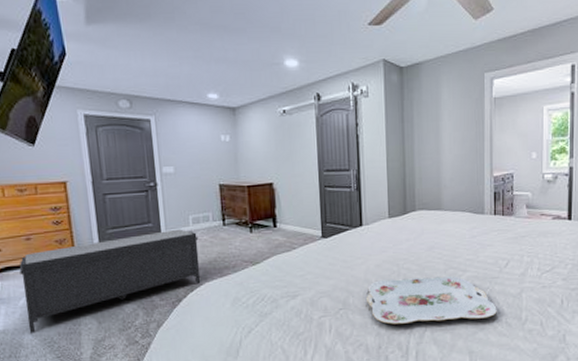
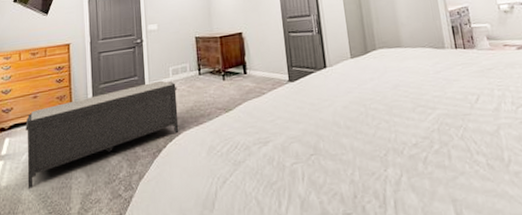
serving tray: present [367,275,497,324] -> none [337,114,476,170]

